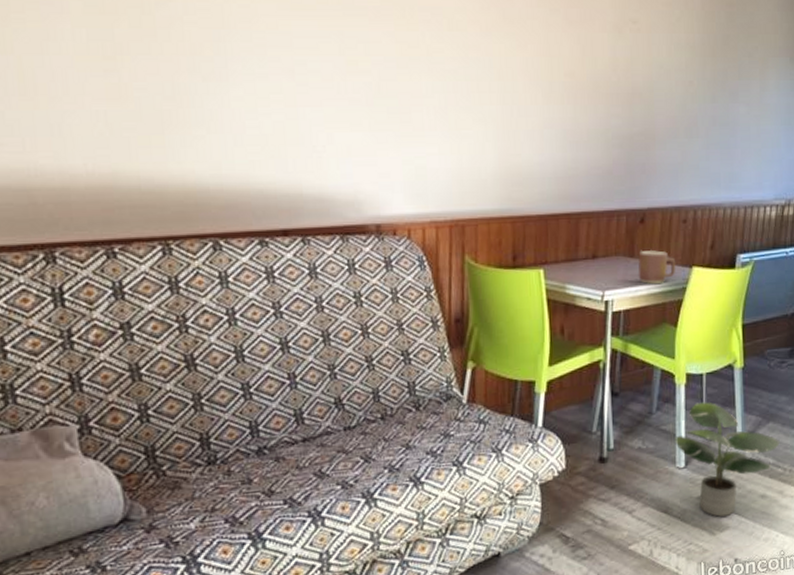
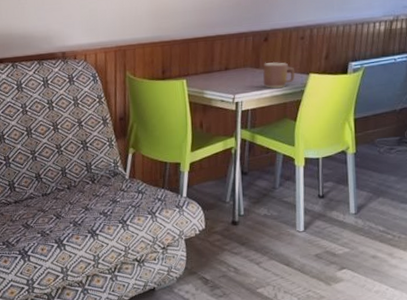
potted plant: present [675,402,780,517] -> none [295,180,389,272]

